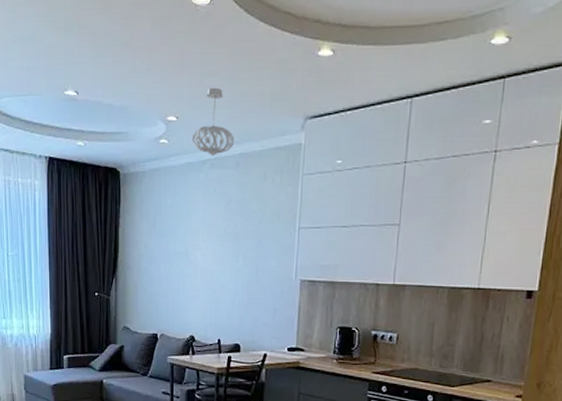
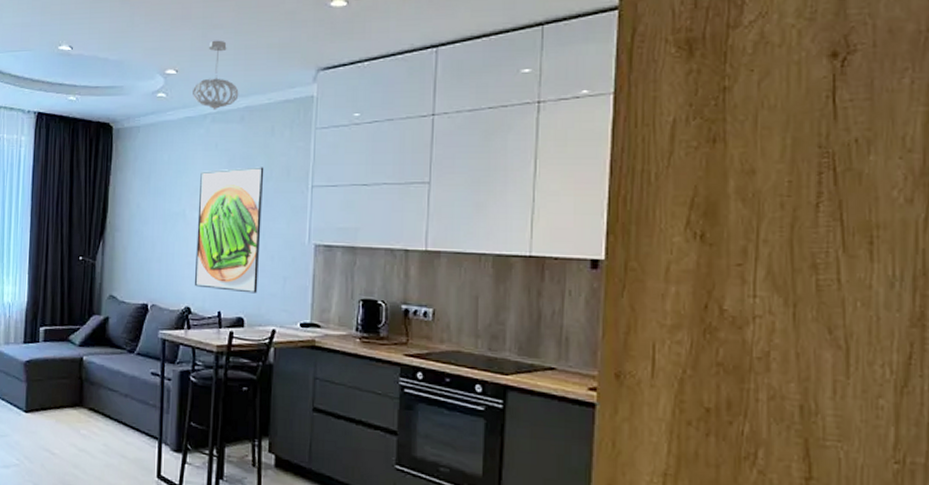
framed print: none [198,210,257,323] -> present [195,167,264,294]

